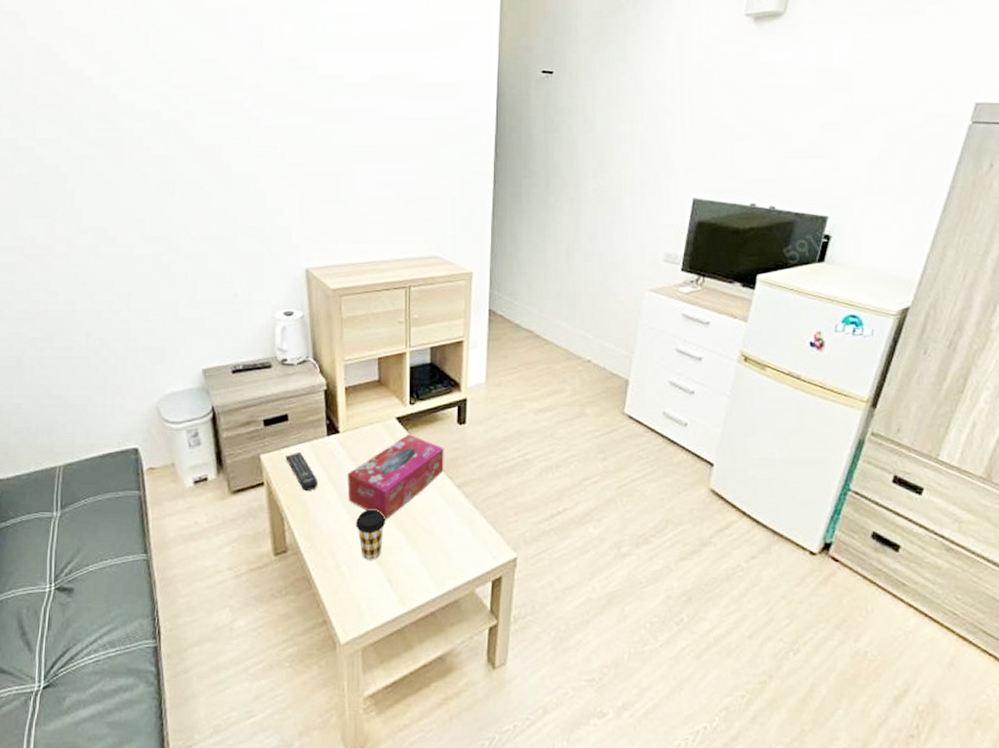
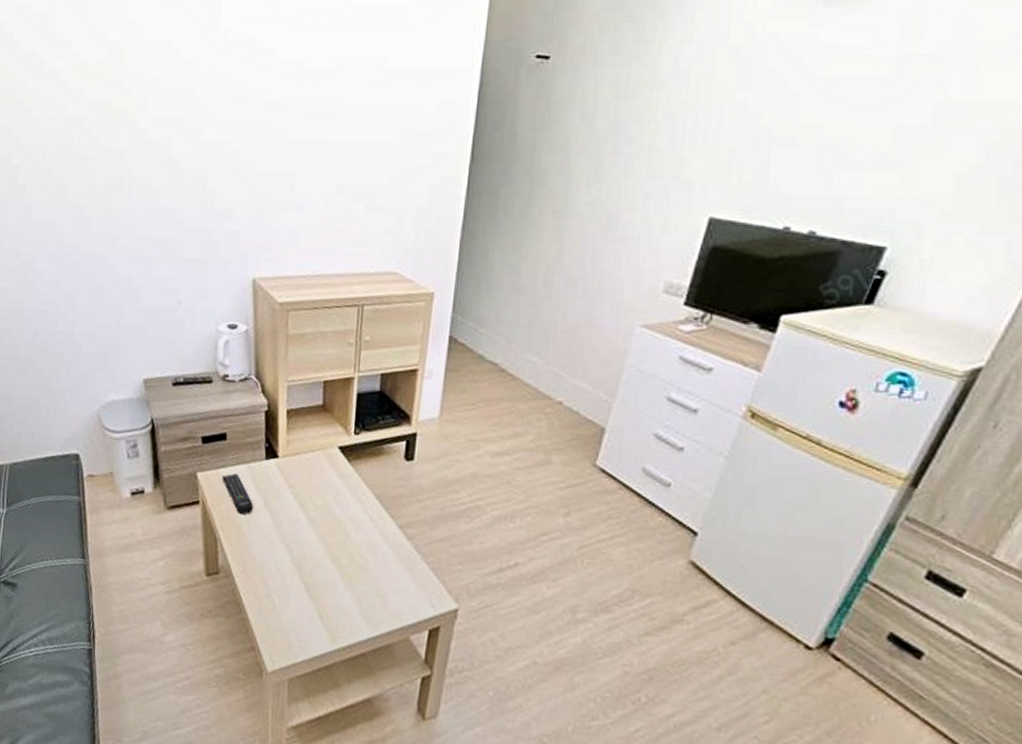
tissue box: present [347,434,444,520] -> none [283,465,388,553]
coffee cup: present [356,509,386,560] -> none [289,540,321,593]

